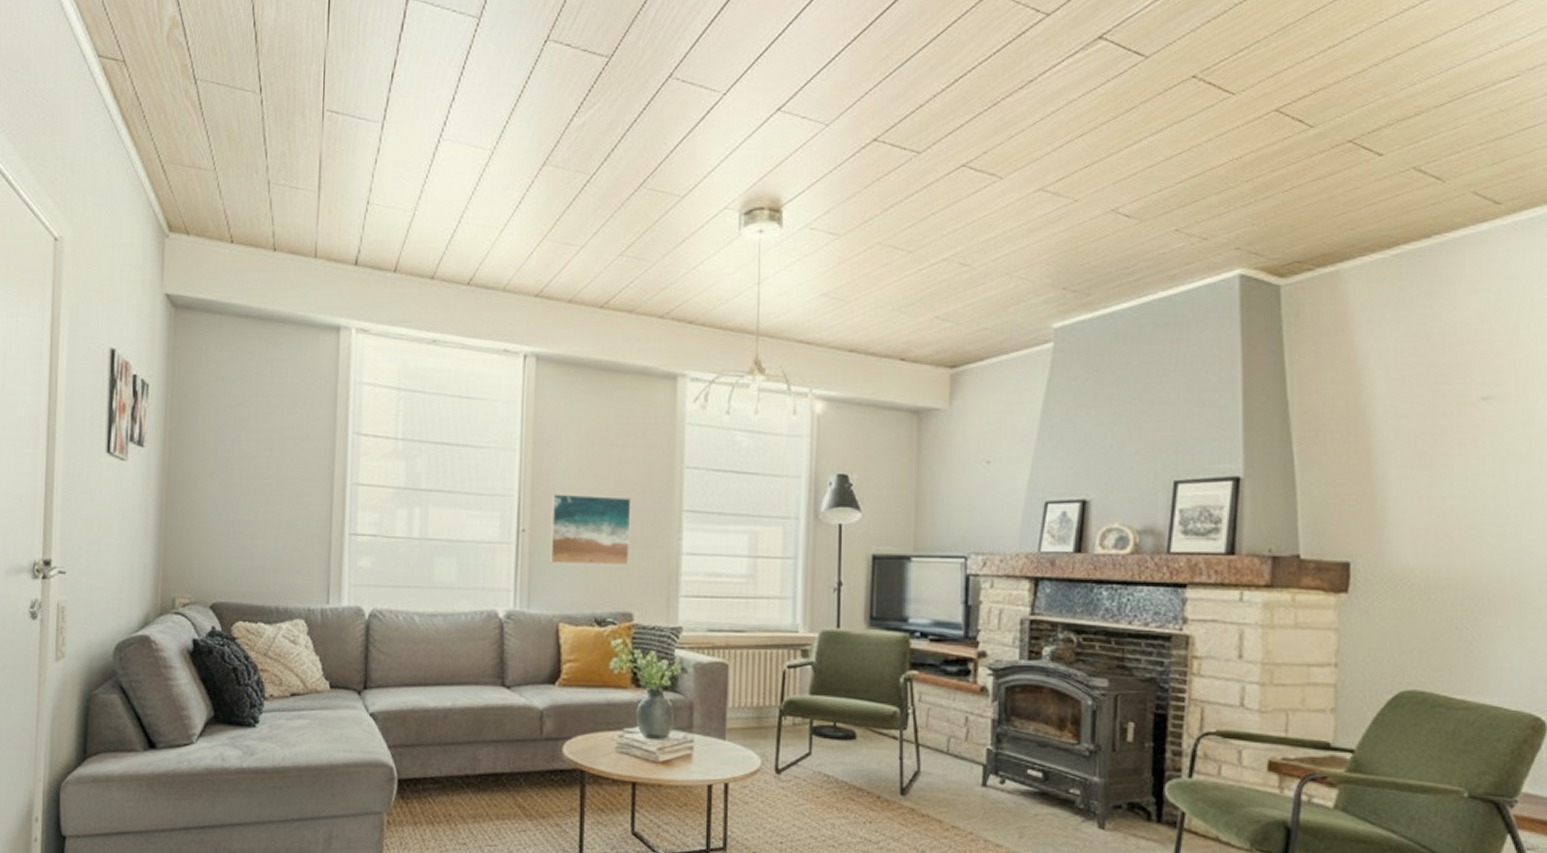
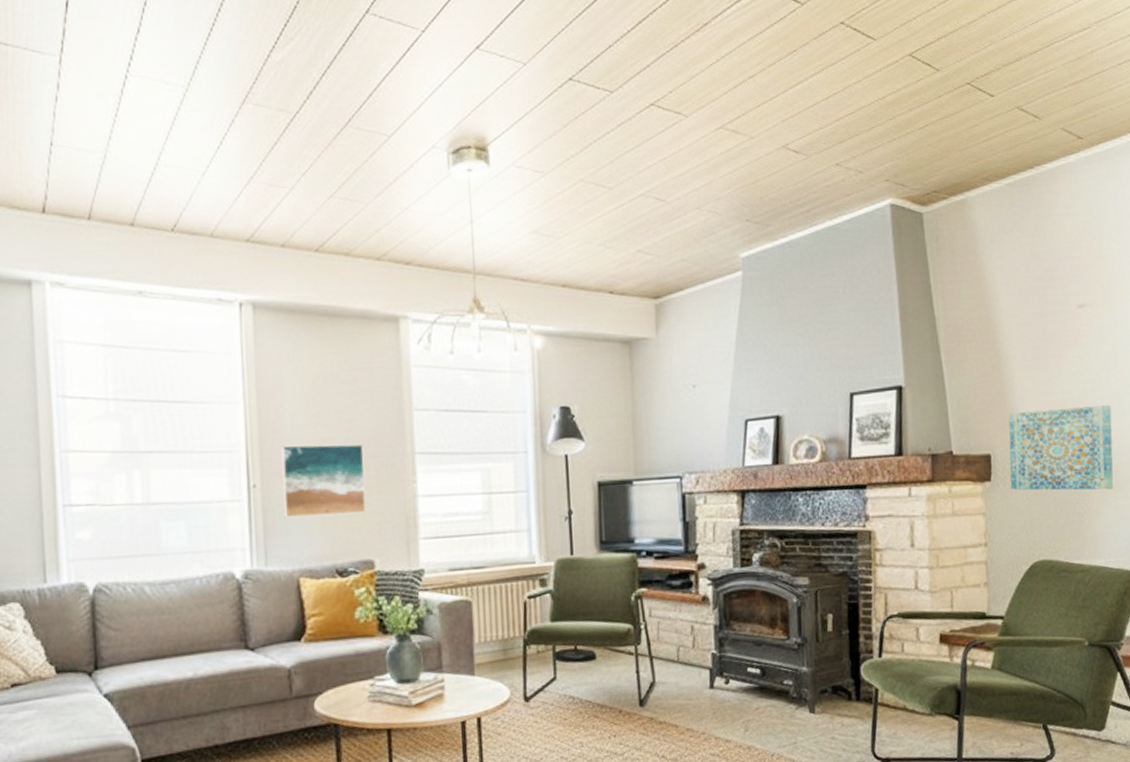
wall art: none [1374,516,1520,616] -> present [1008,405,1114,491]

